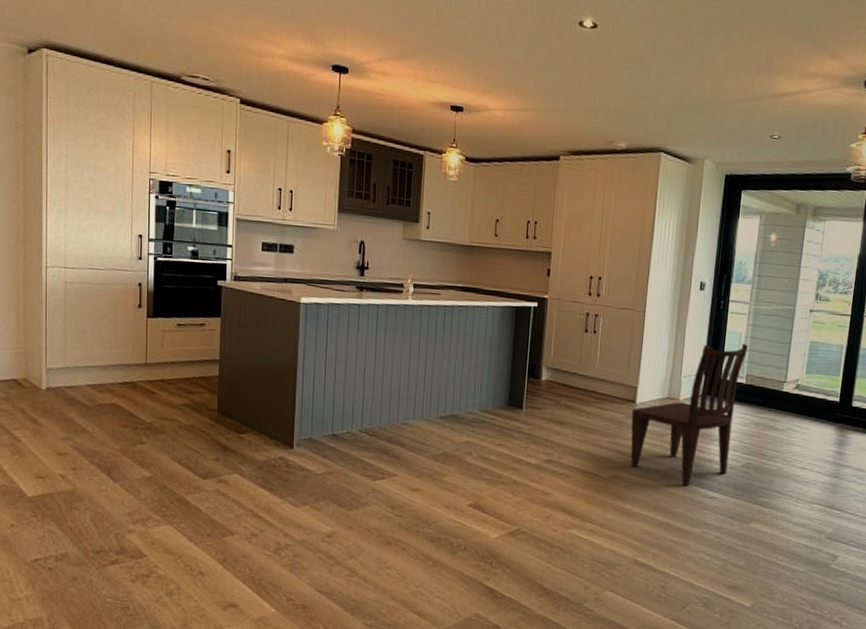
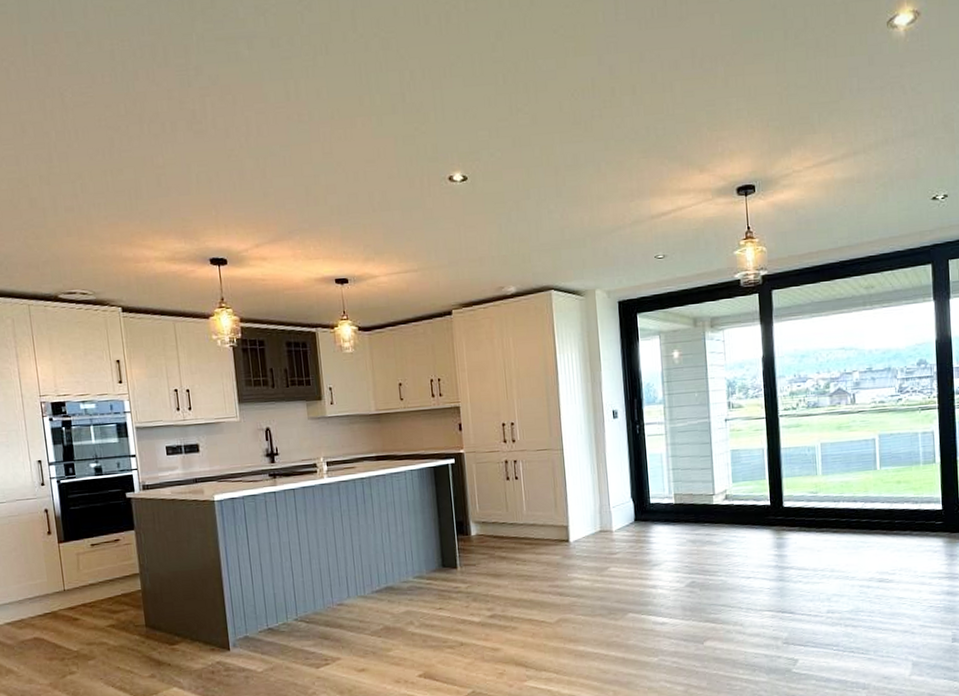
dining chair: present [630,344,749,486] -> none [567,464,673,616]

